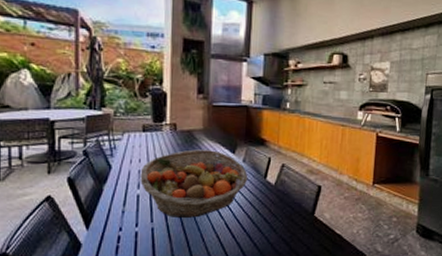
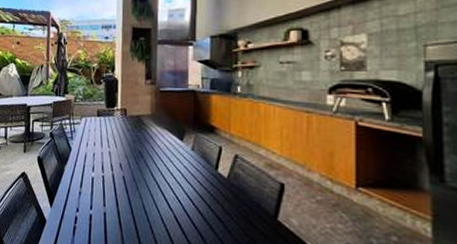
fruit basket: present [140,149,248,218] -> none [94,135,198,207]

